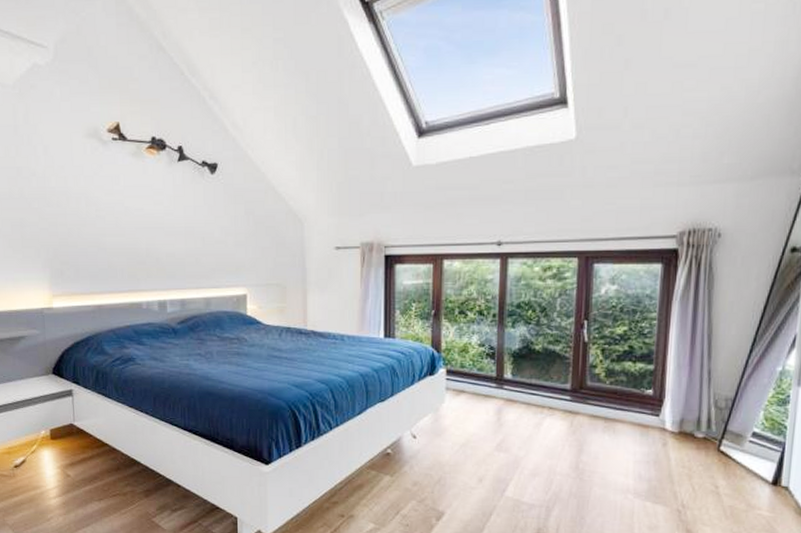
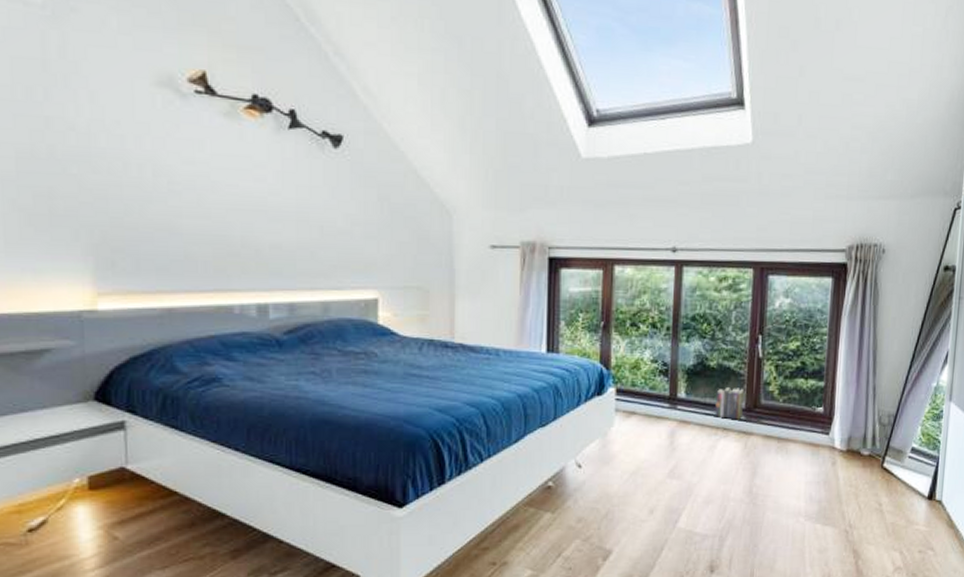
books: none [540,370,570,400] -> present [715,388,744,420]

